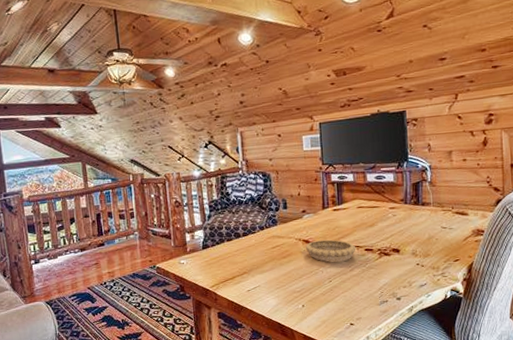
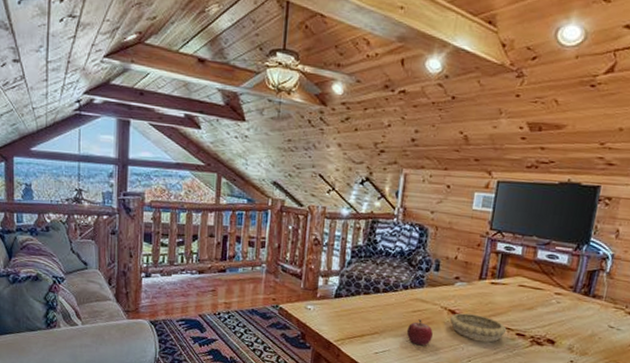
fruit: none [270,253,294,277] -> present [406,319,433,346]

